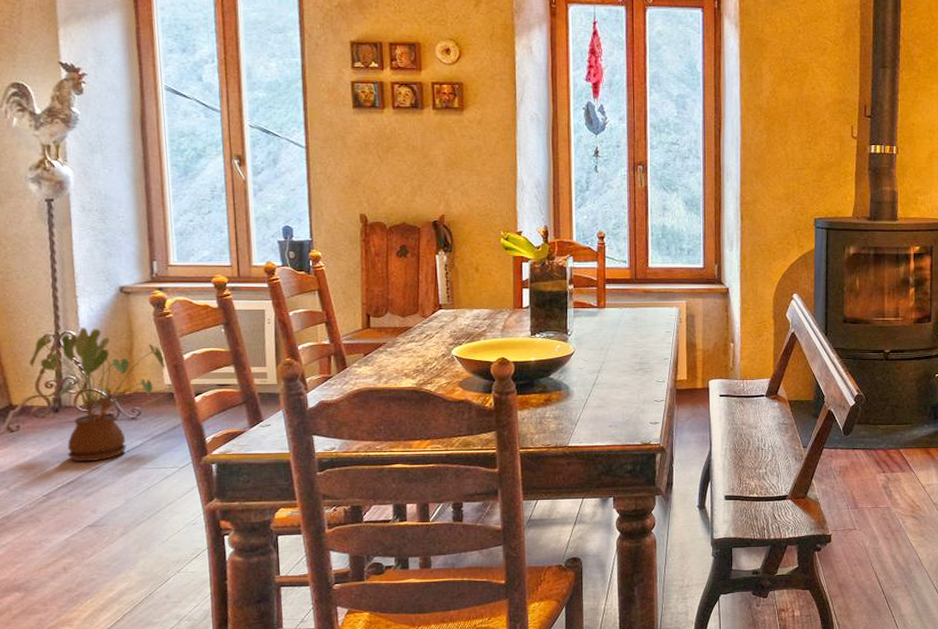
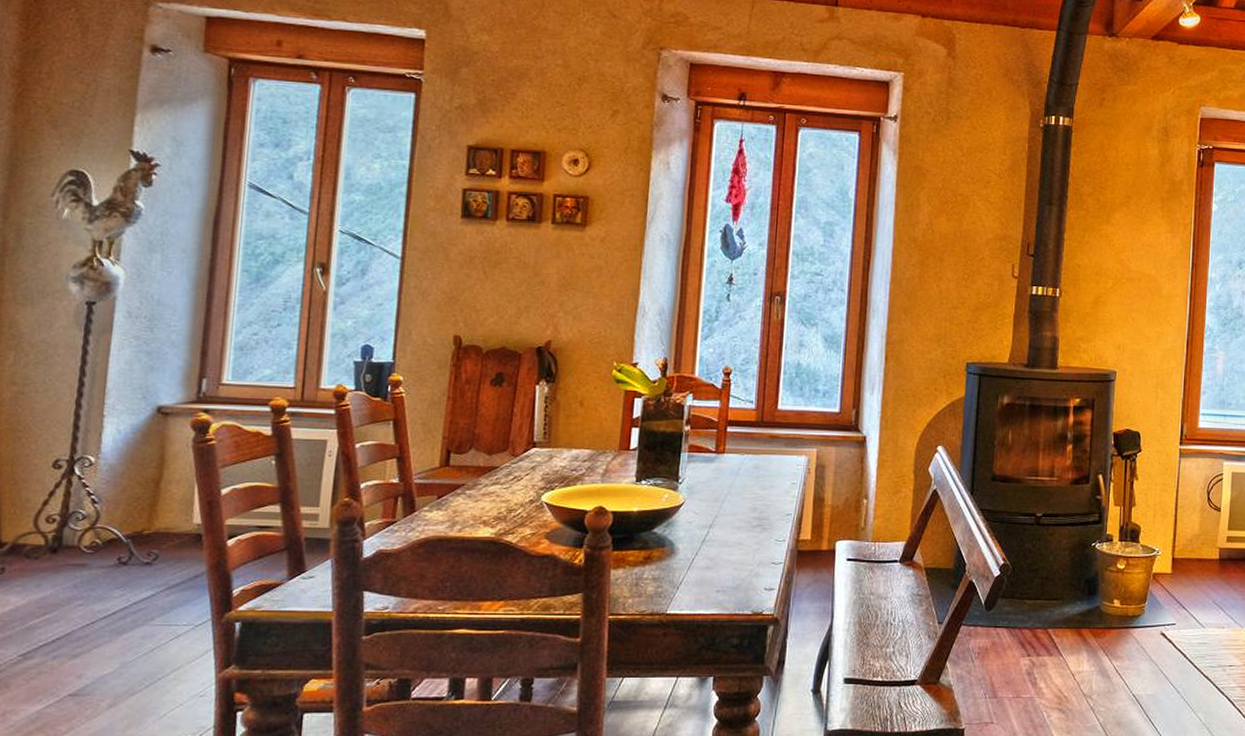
house plant: present [29,328,166,462] -> none [30,453,199,615]

